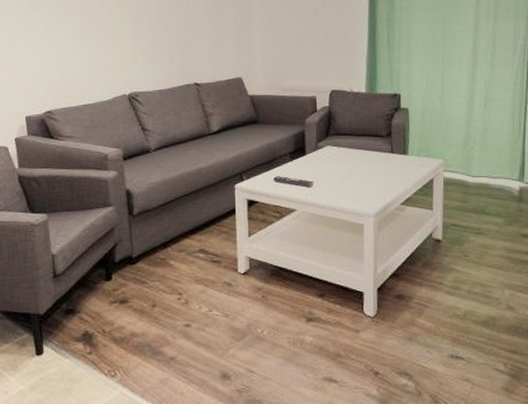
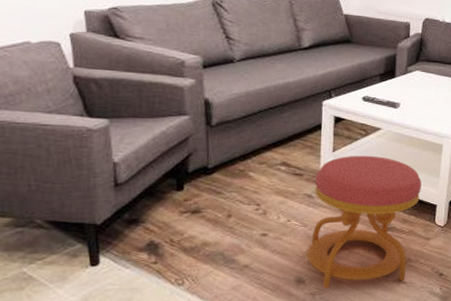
stool: none [230,239,345,385] -> present [307,155,422,289]

